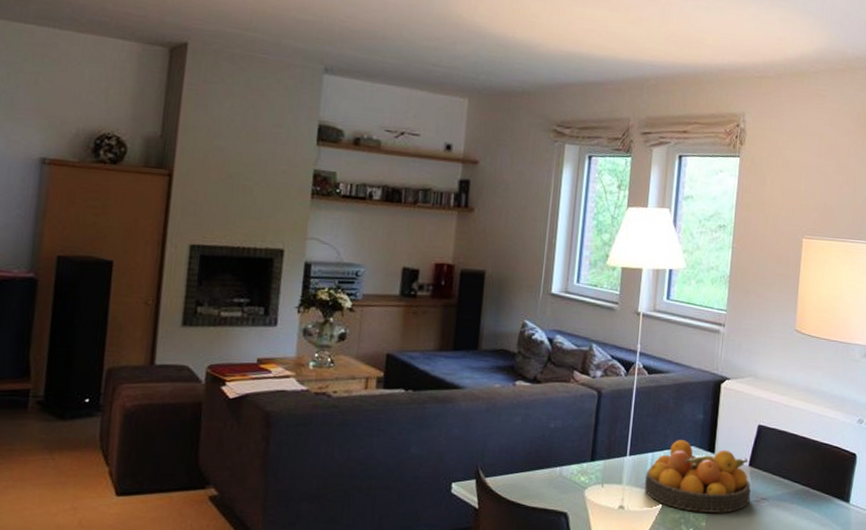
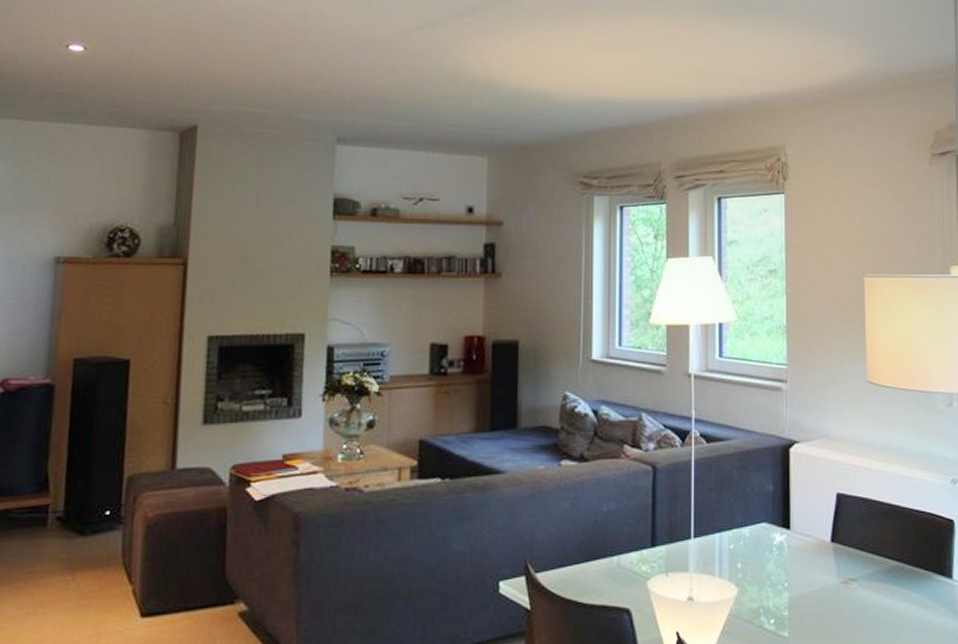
fruit bowl: present [644,440,751,513] -> none [713,516,836,600]

